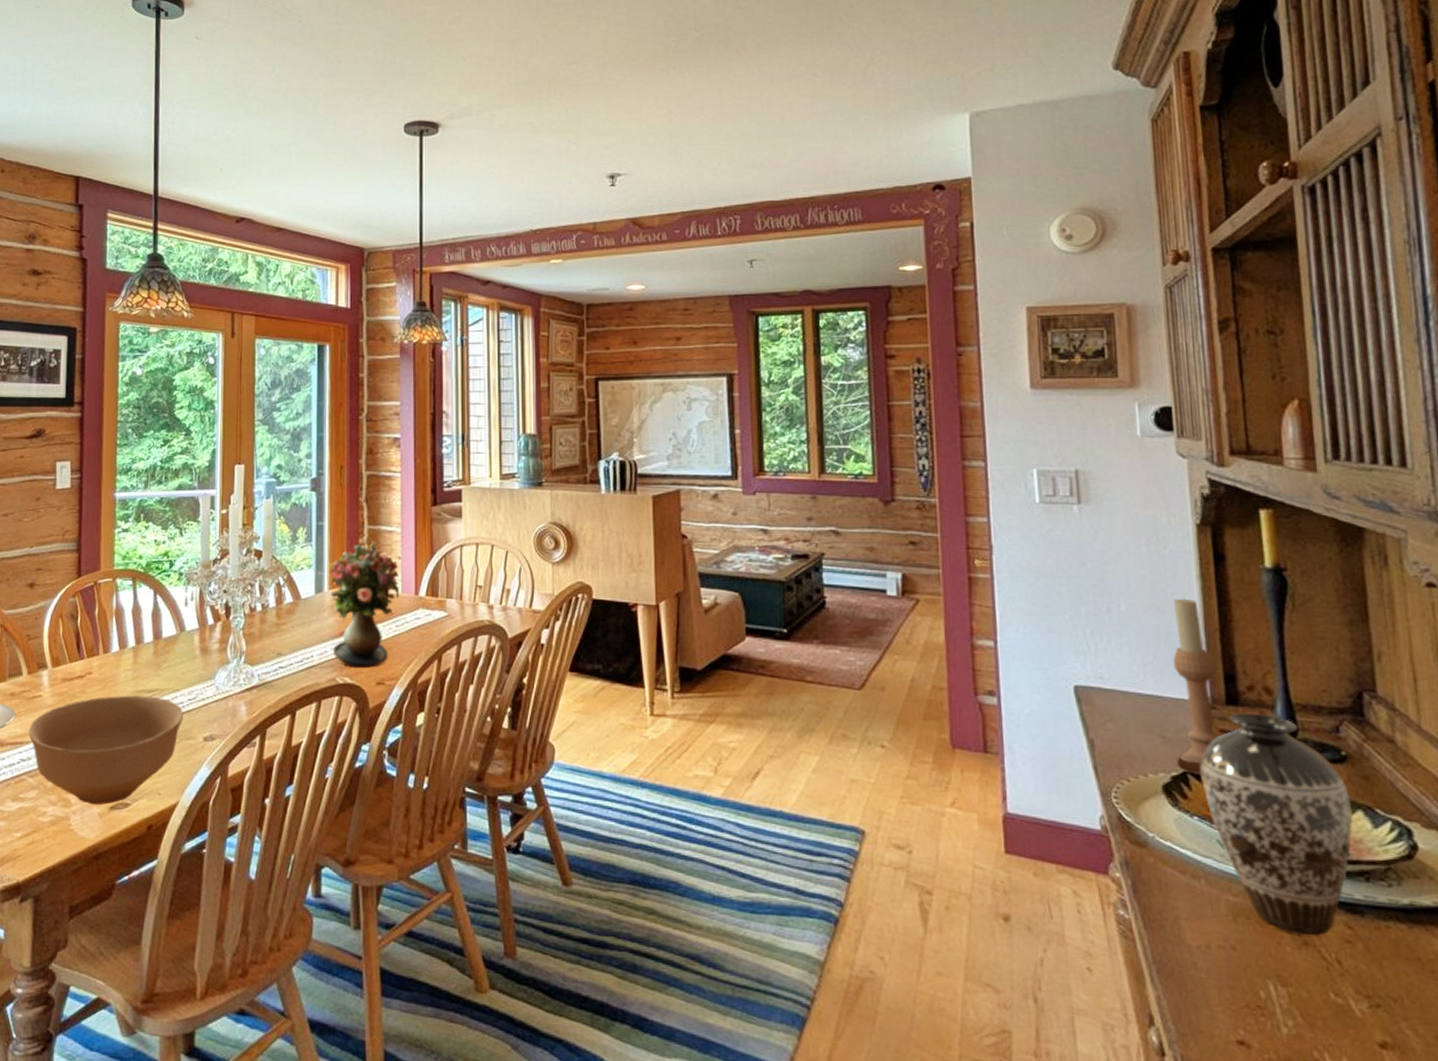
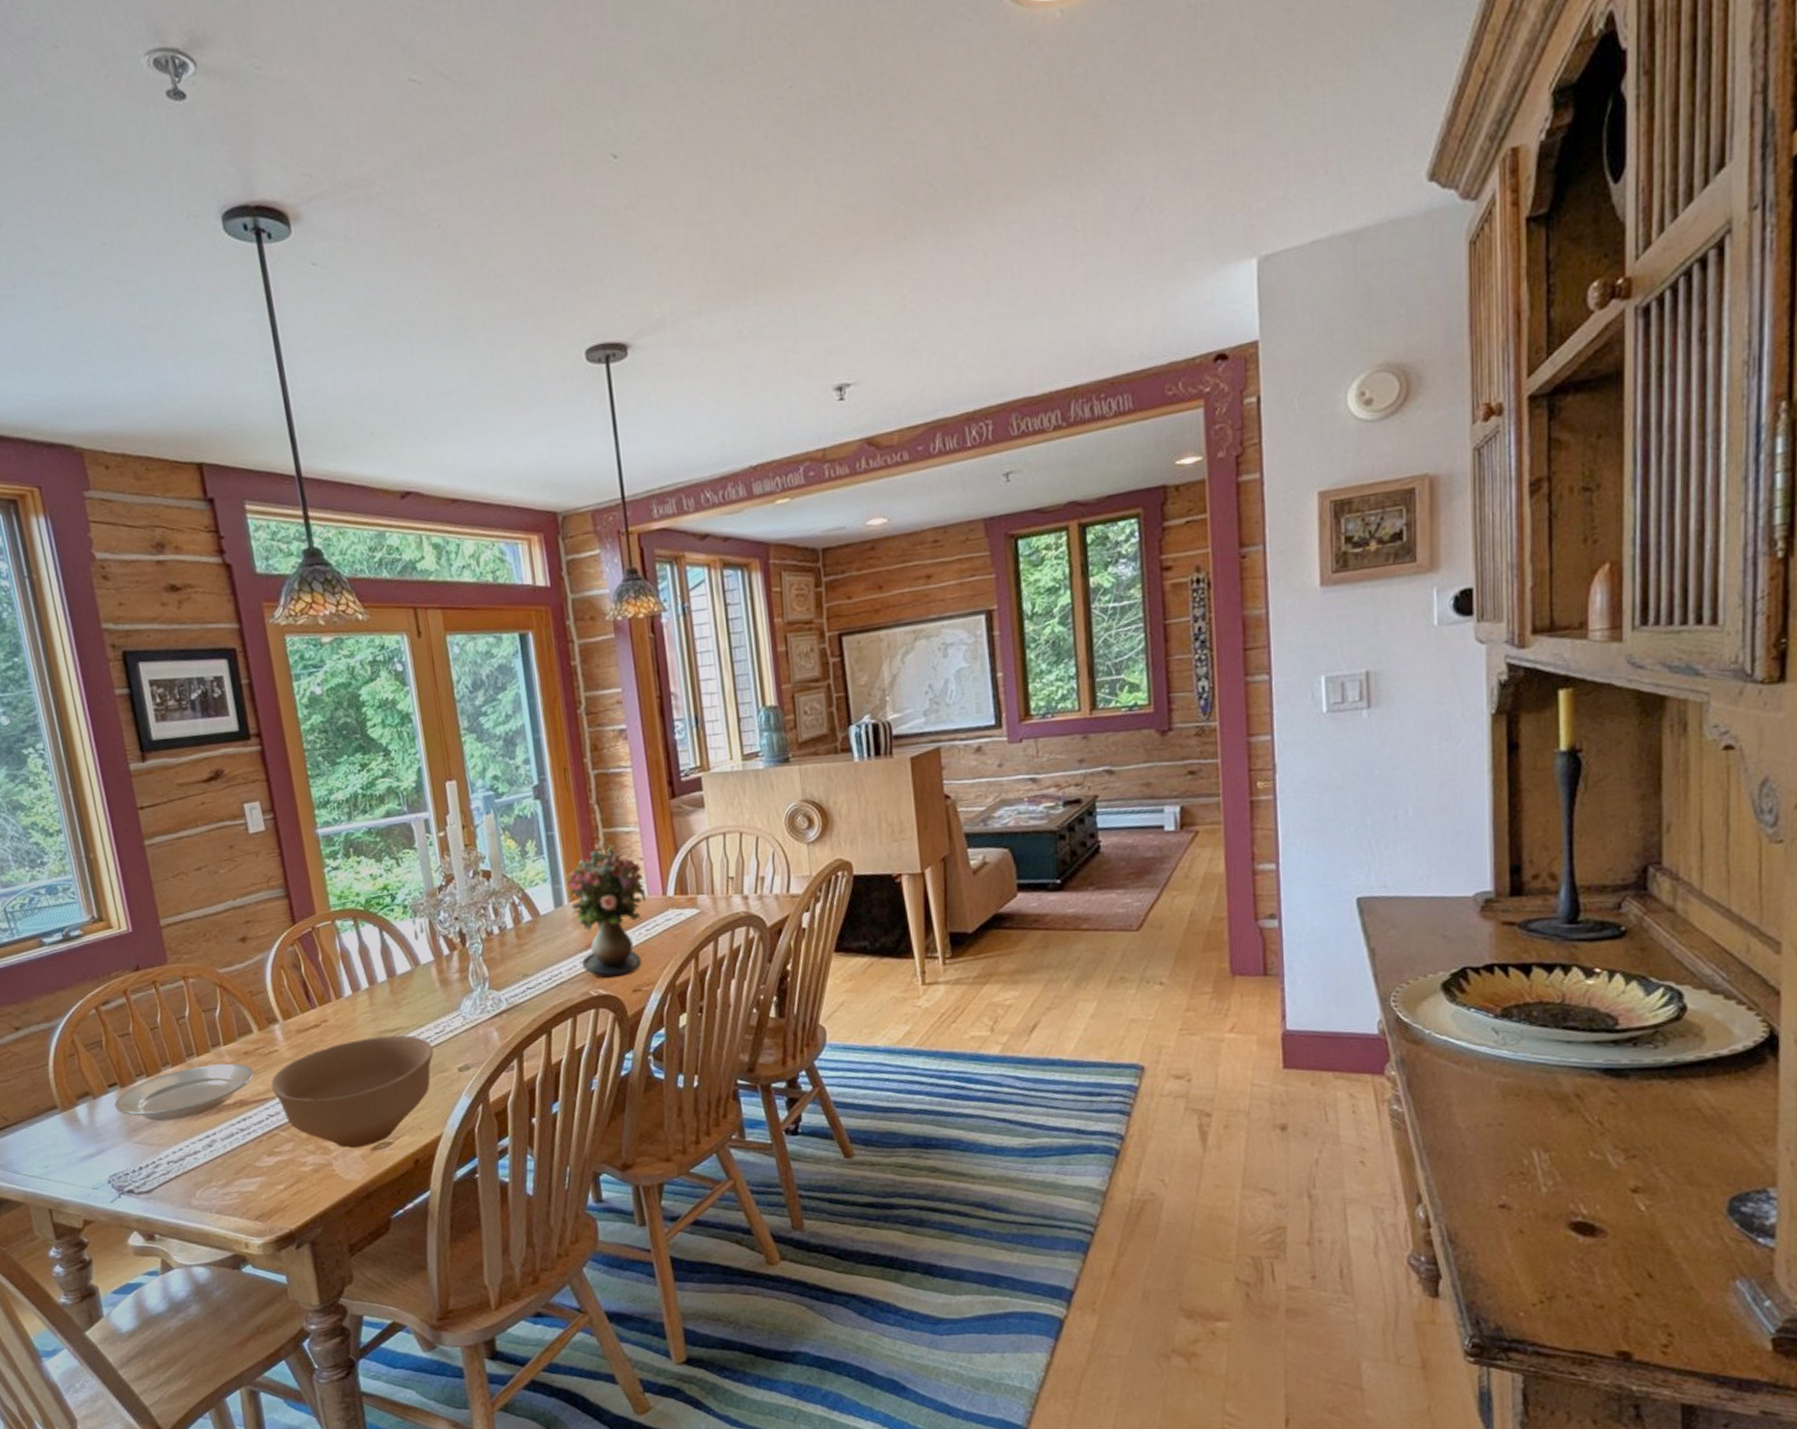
candlestick: present [1172,598,1219,776] -> none [1457,794,1502,970]
decorative vase: present [1200,712,1353,936] -> none [1480,900,1627,1104]

